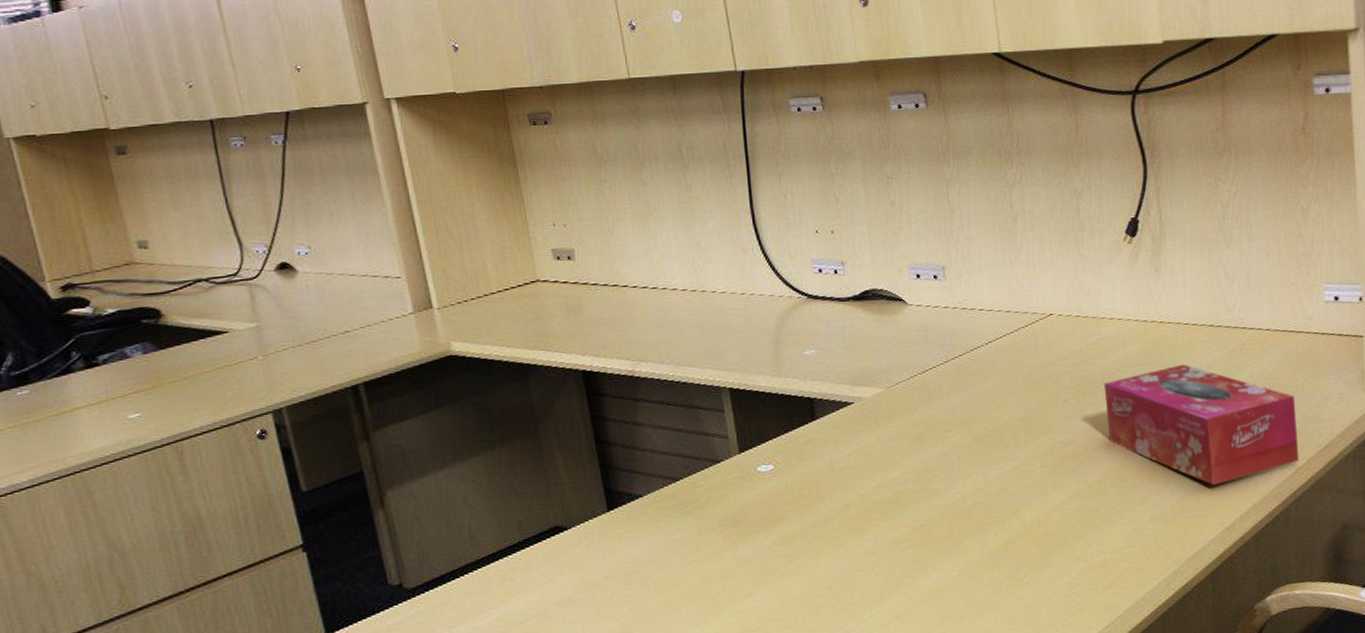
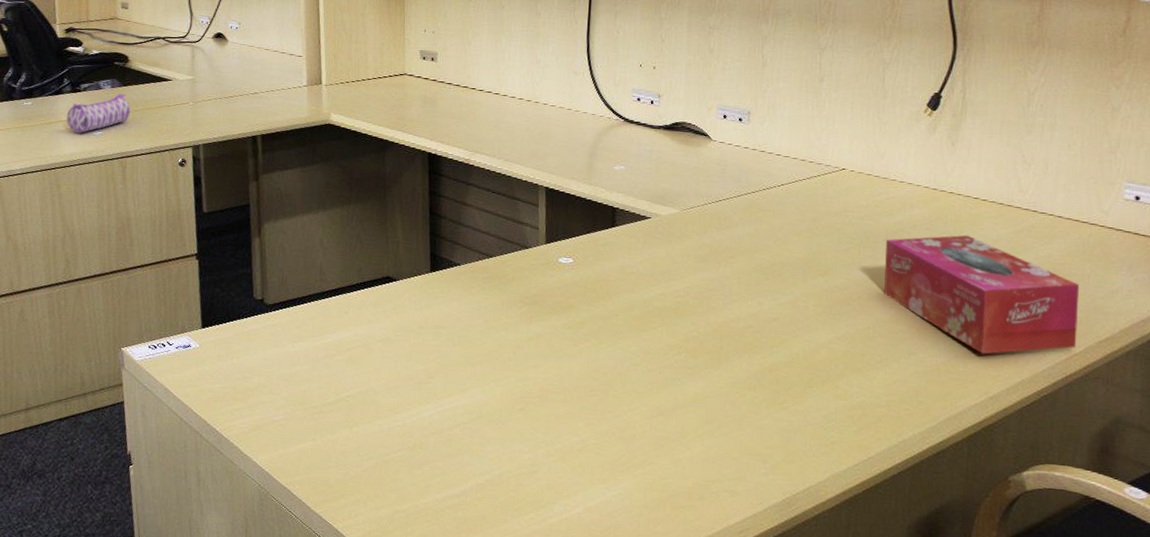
pencil case: none [84,358,177,420] -> present [66,93,131,133]

